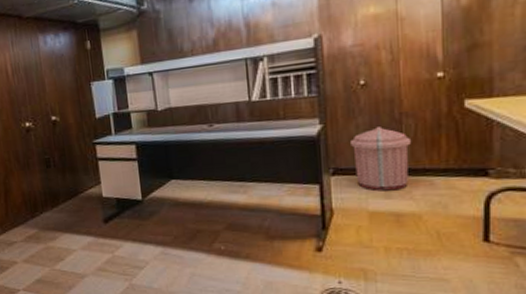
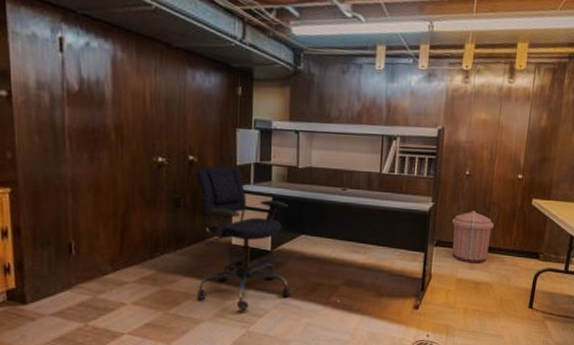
office chair: none [60,120,169,265] -> present [196,166,291,312]

